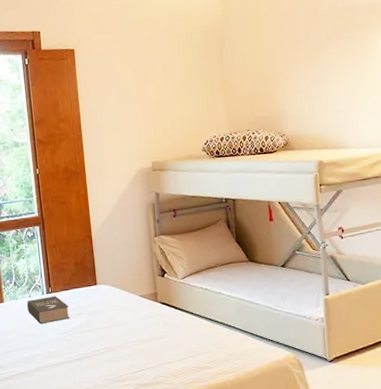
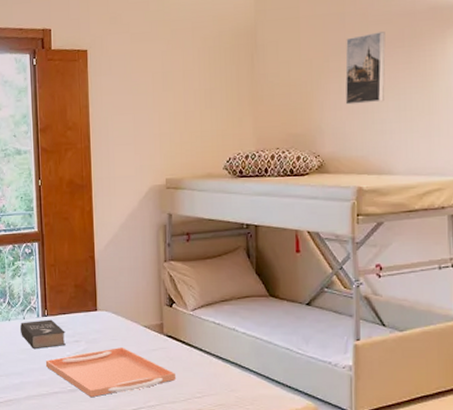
serving tray: none [52,317,171,365] -> present [45,348,175,398]
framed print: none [301,25,336,89] -> present [345,32,386,105]

